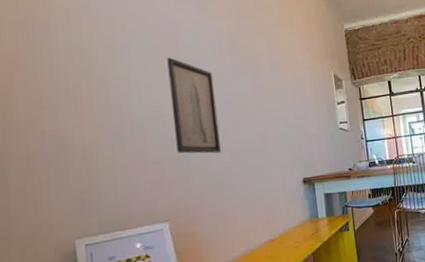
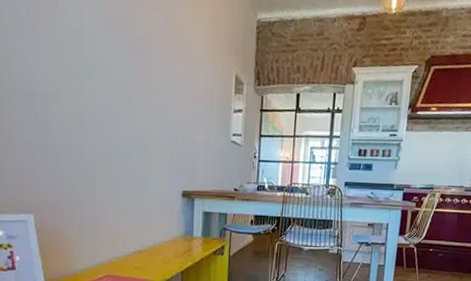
wall art: present [167,57,221,154] -> none [44,22,96,147]

